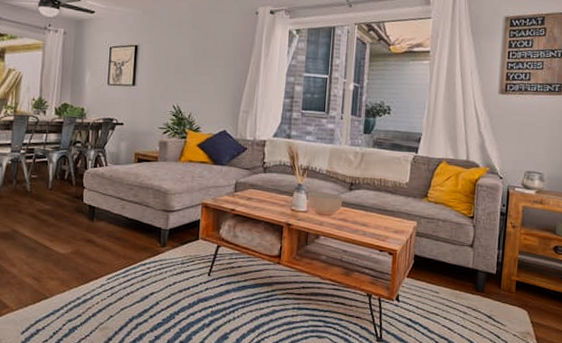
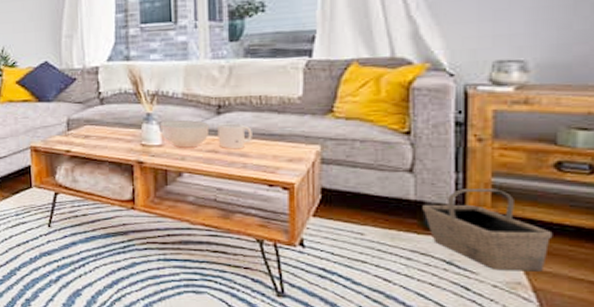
mug: none [347,198,373,220] -> present [217,123,252,150]
basket: none [476,262,550,325] -> present [422,189,553,272]

